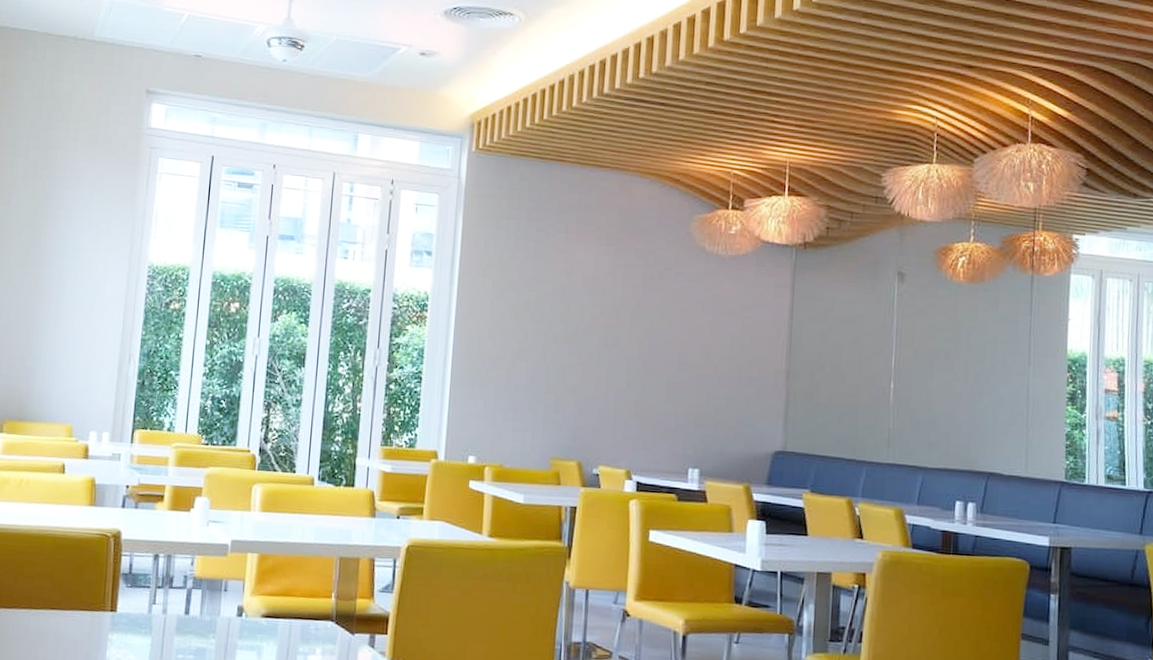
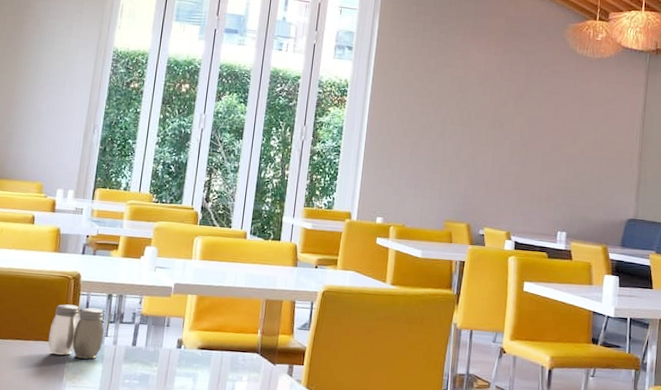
salt and pepper shaker: none [86,567,151,631] -> present [48,304,104,359]

